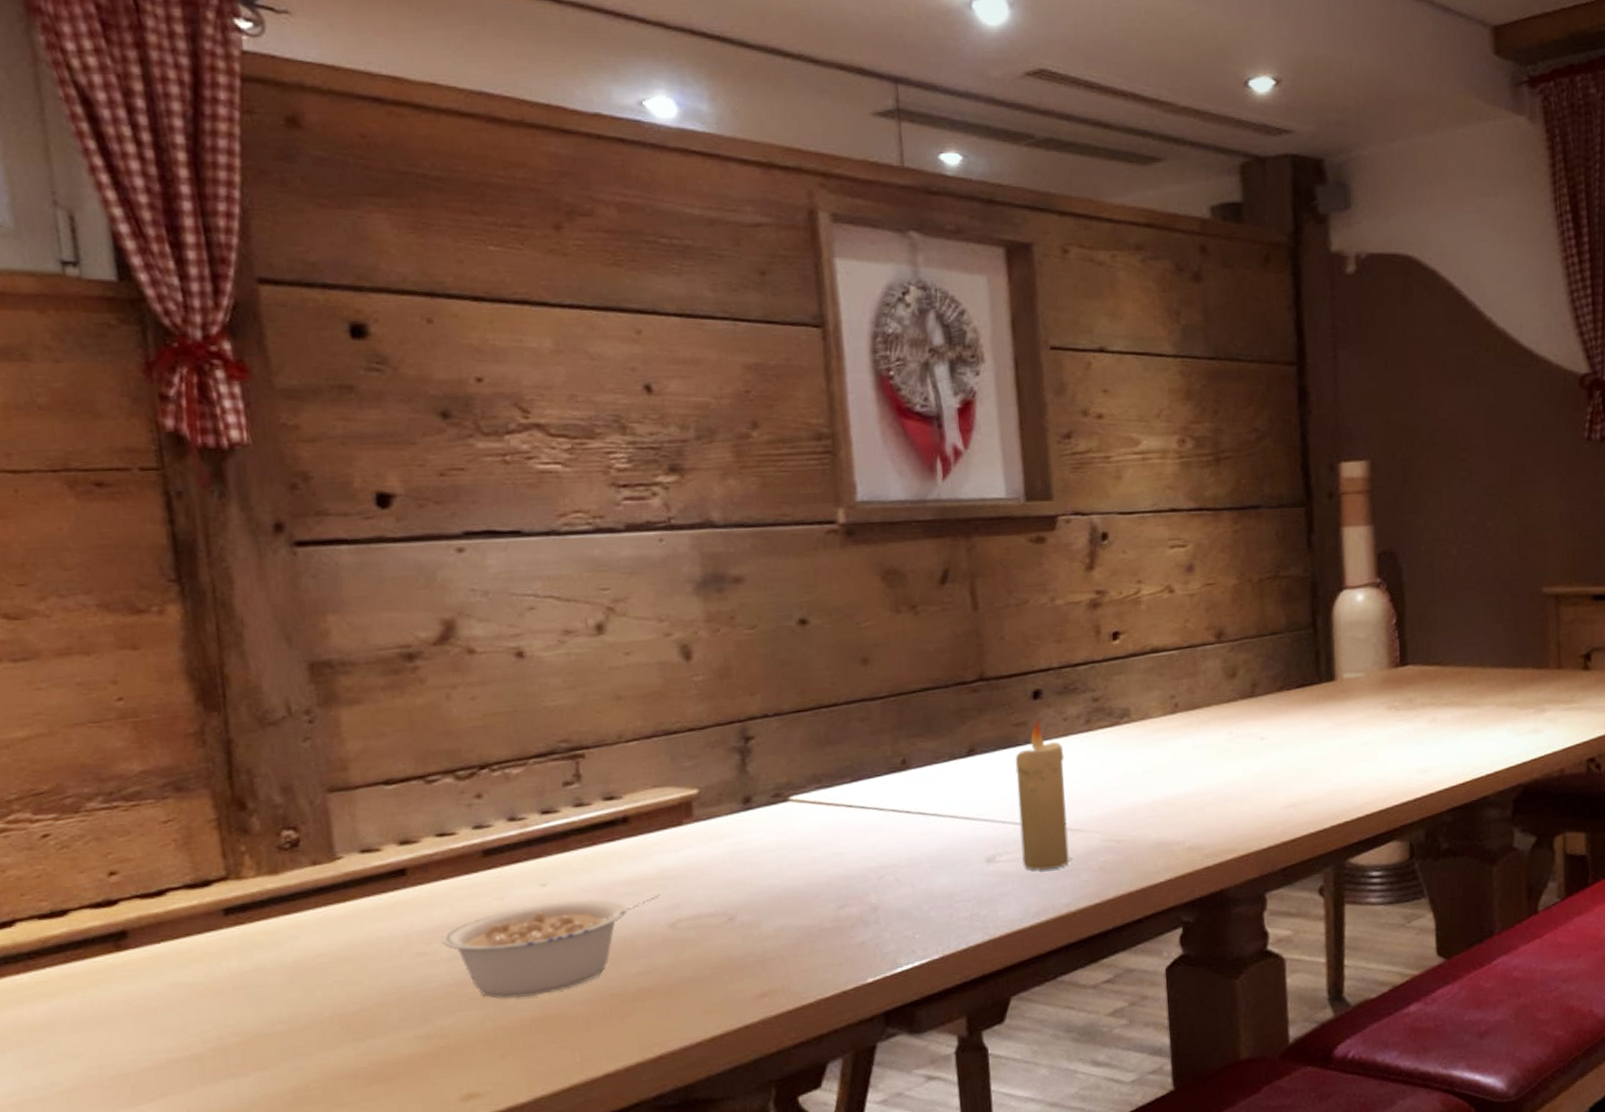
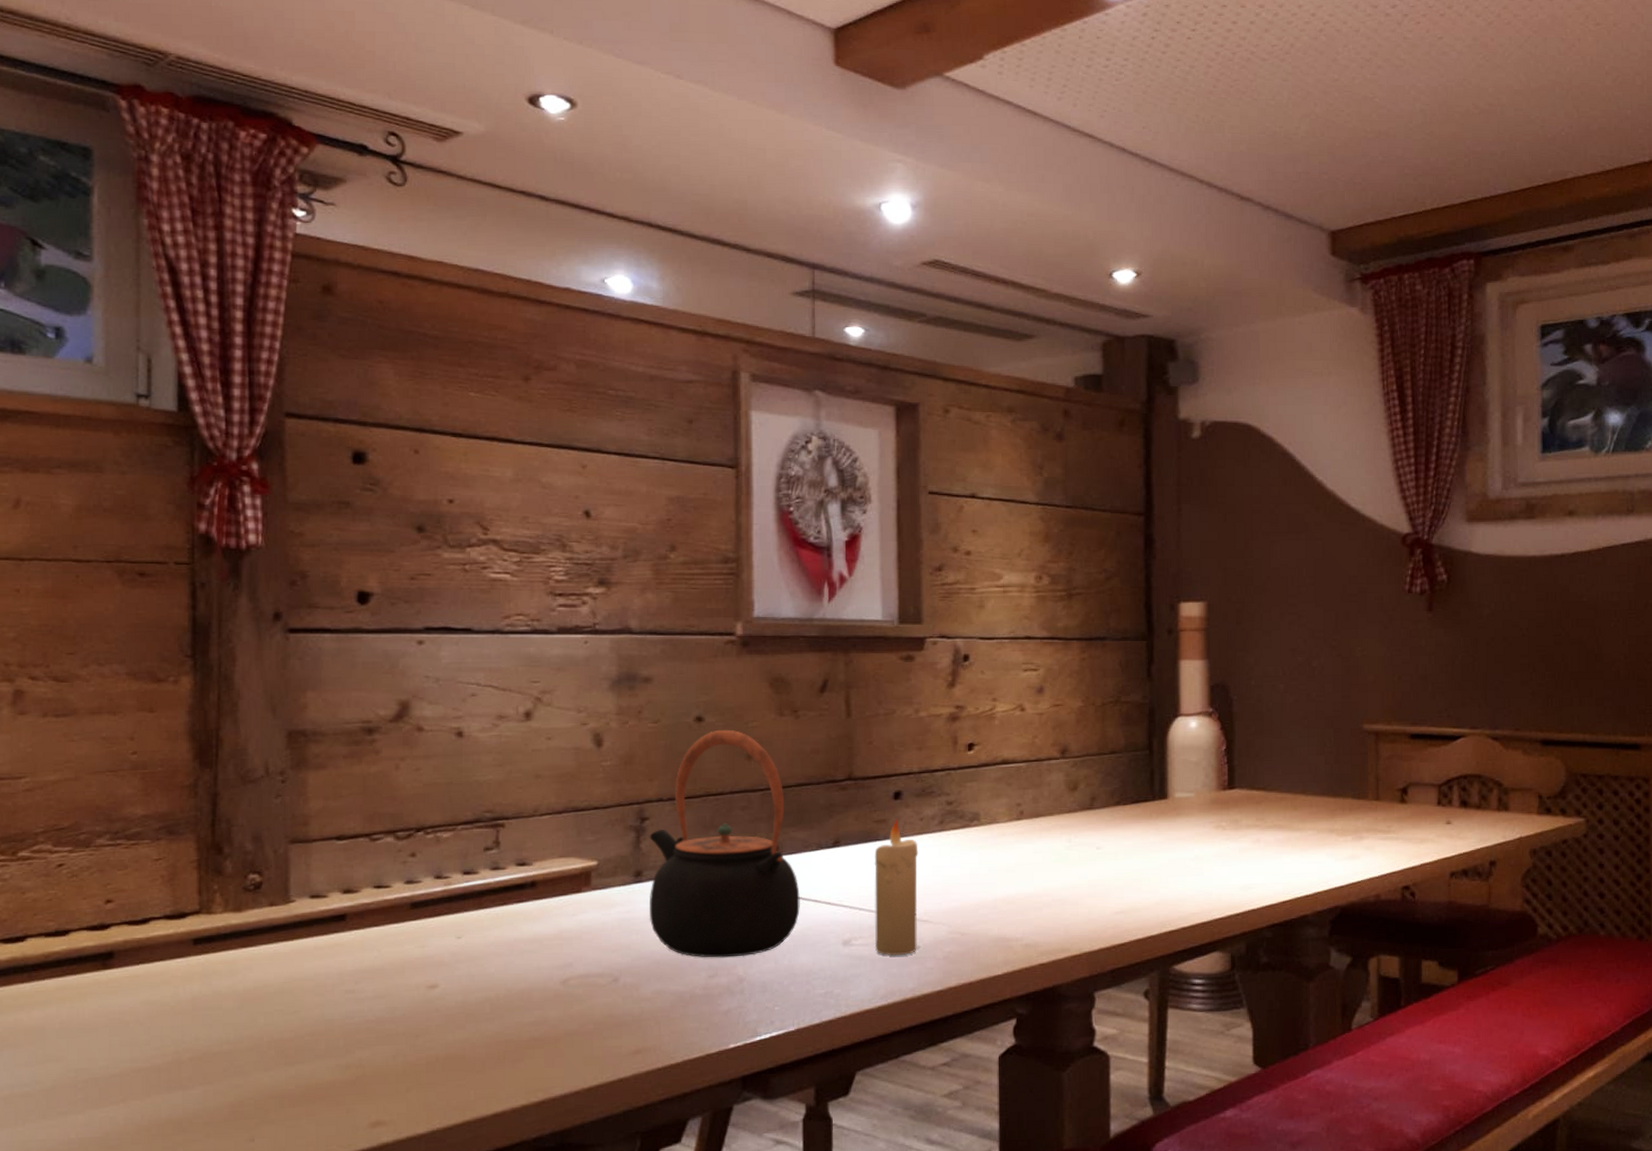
legume: present [442,894,661,999] -> none [369,952,557,1038]
teapot: none [756,631,936,888] -> present [649,729,800,958]

